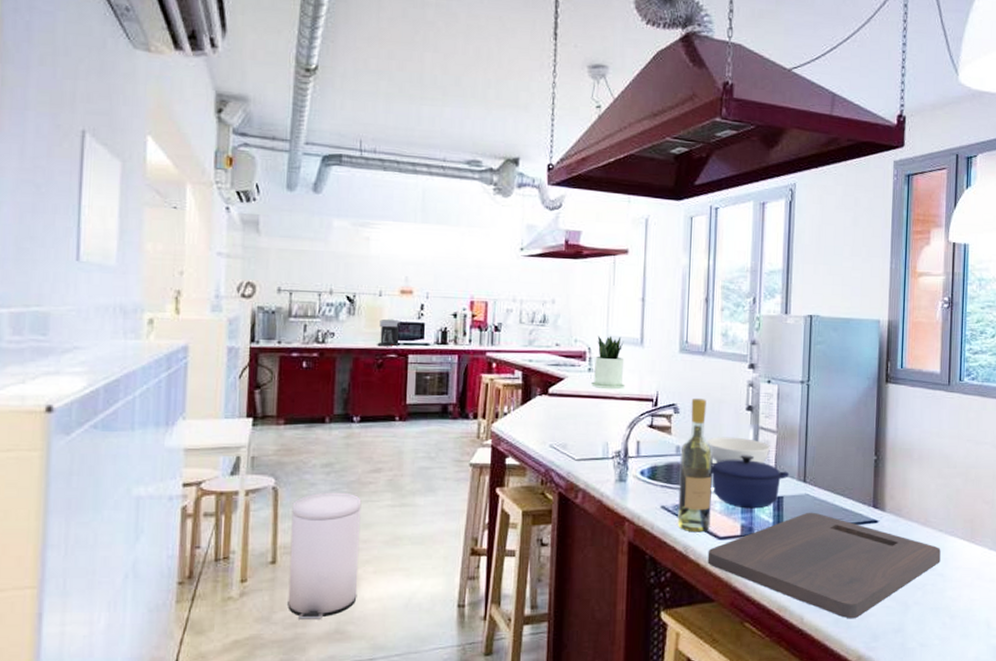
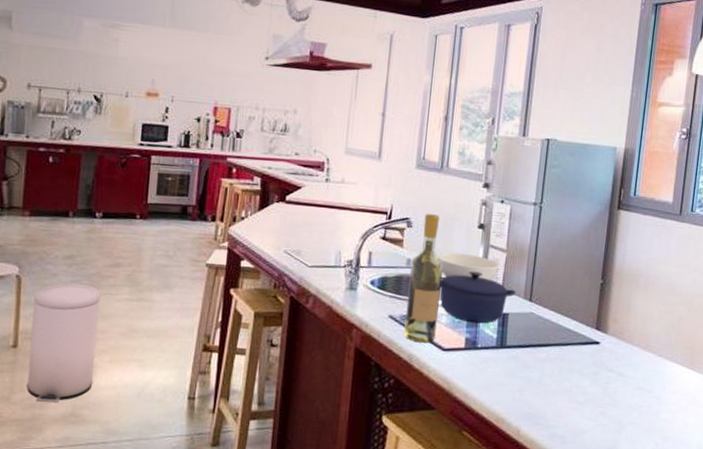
coffee maker: present [377,319,401,347] -> none [121,120,145,148]
planter: present [590,336,626,390] -> none [327,147,362,201]
cutting board: present [707,512,941,619] -> none [430,330,659,434]

